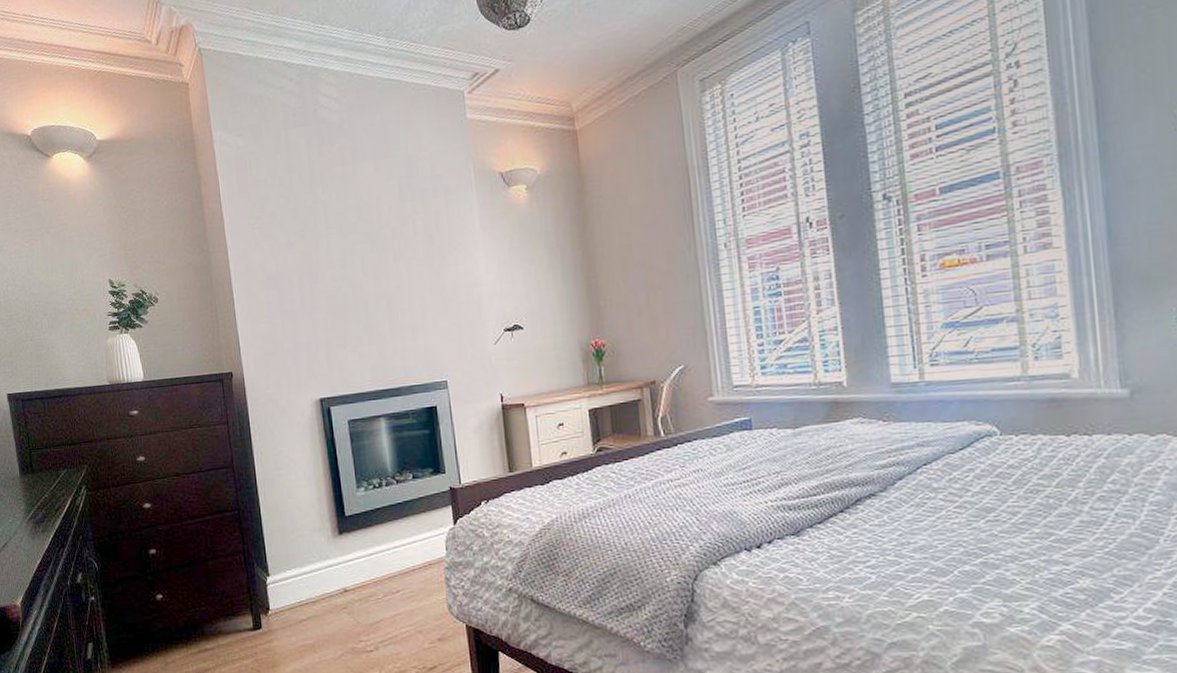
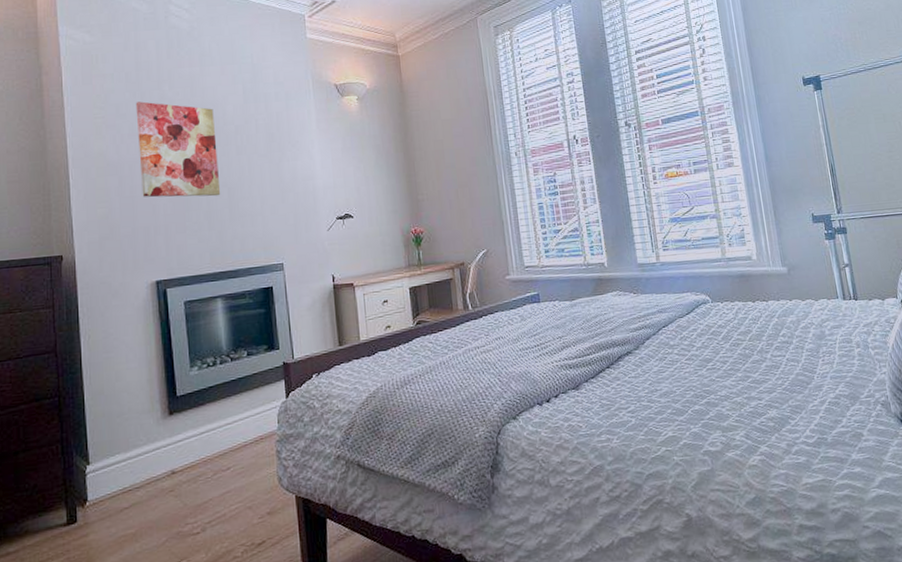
wall art: none [290,207,380,311] -> present [135,101,221,198]

